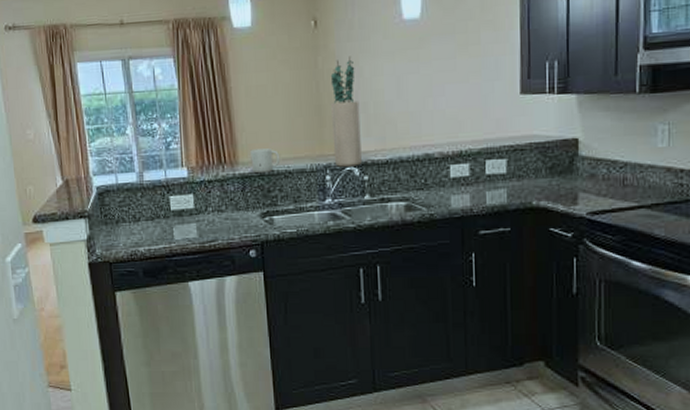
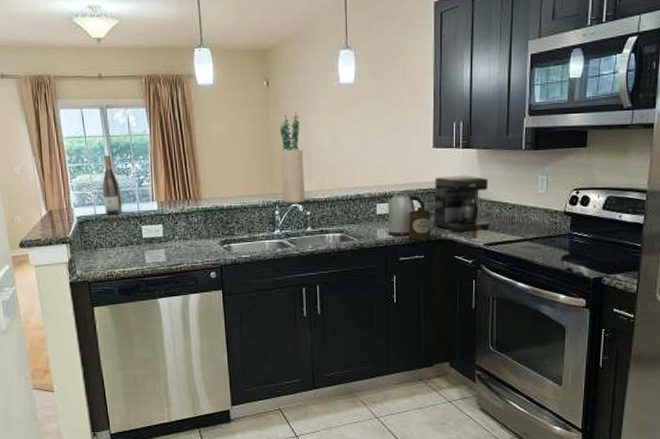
wine bottle: none [124,114,148,184] -> present [102,155,122,215]
mug: present [250,148,281,174] -> none [212,187,237,208]
kettle: none [462,151,511,204] -> present [387,193,425,236]
canister: none [490,167,519,209] -> present [408,206,431,241]
coffee maker: none [522,127,595,198] -> present [434,175,490,232]

